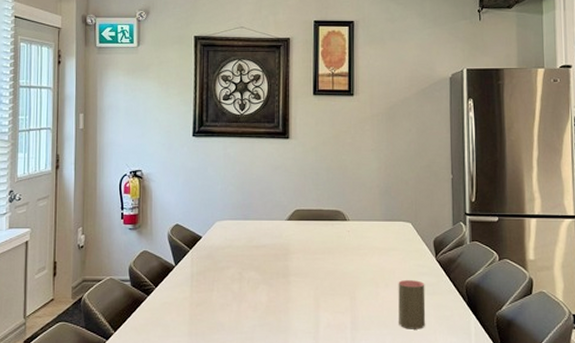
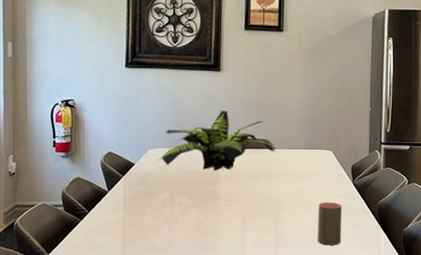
plant: none [226,179,352,244] -> present [158,110,278,170]

